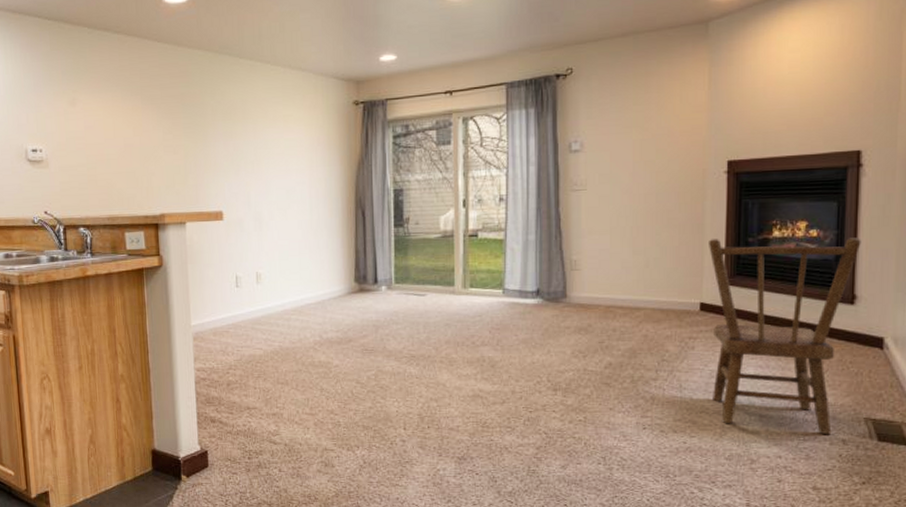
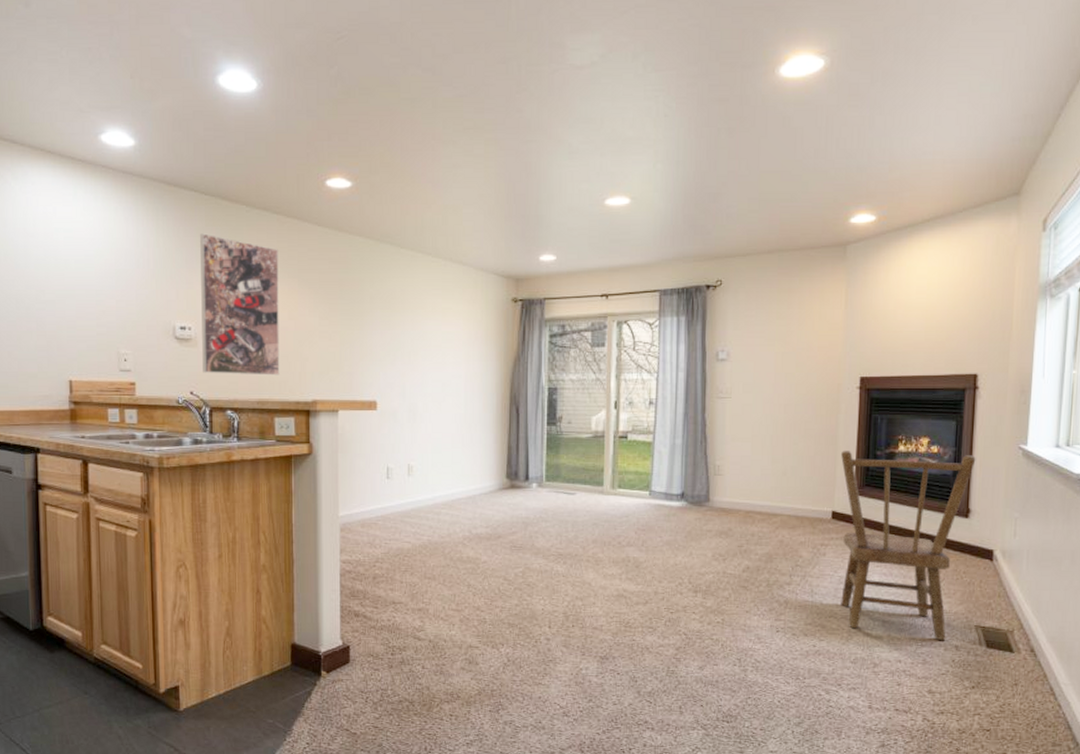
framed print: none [46,57,128,193] -> present [200,233,280,376]

